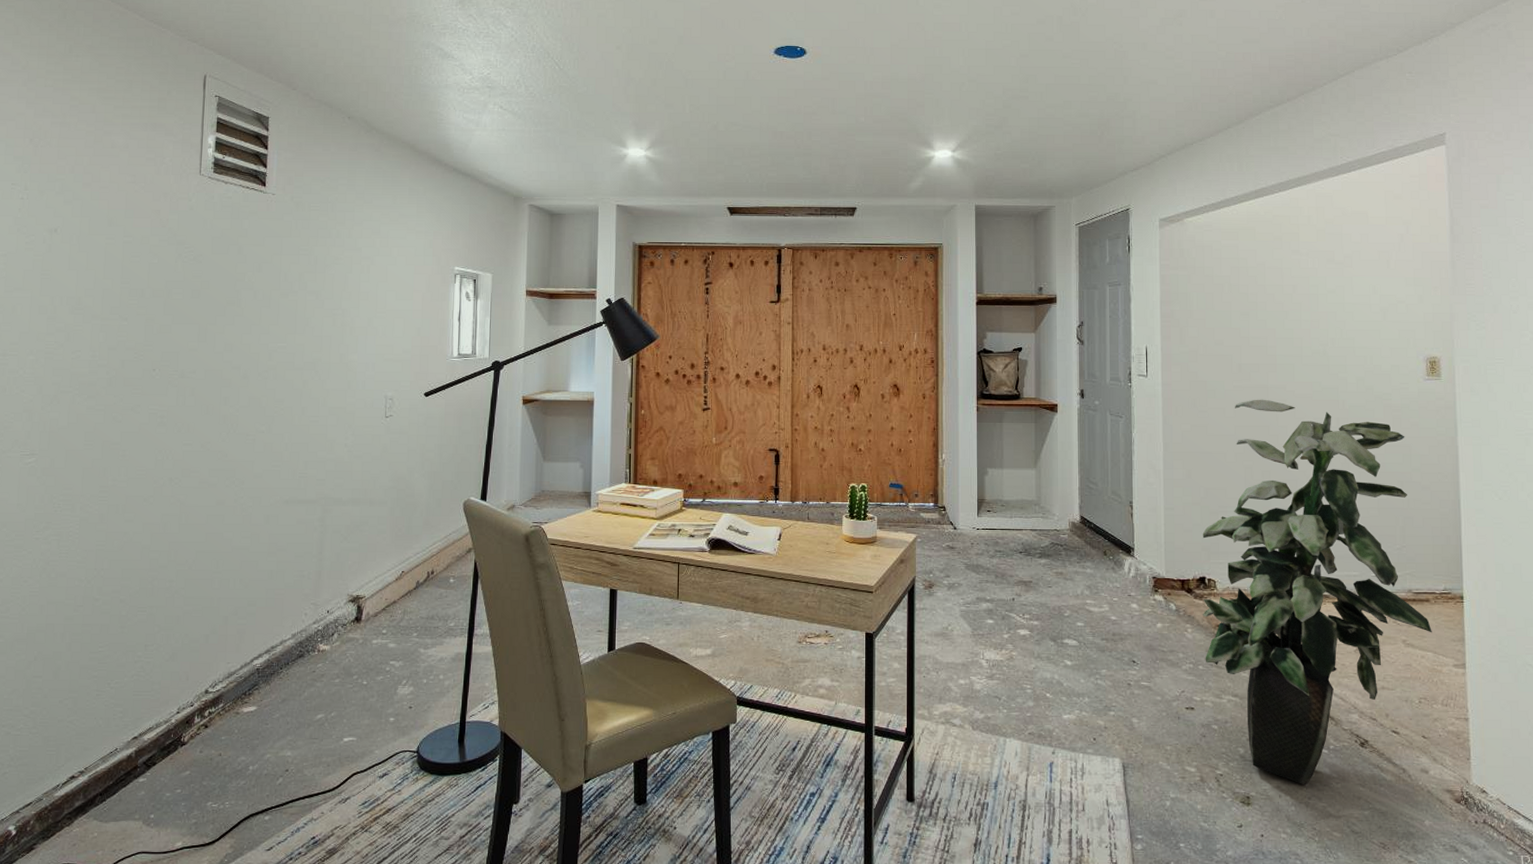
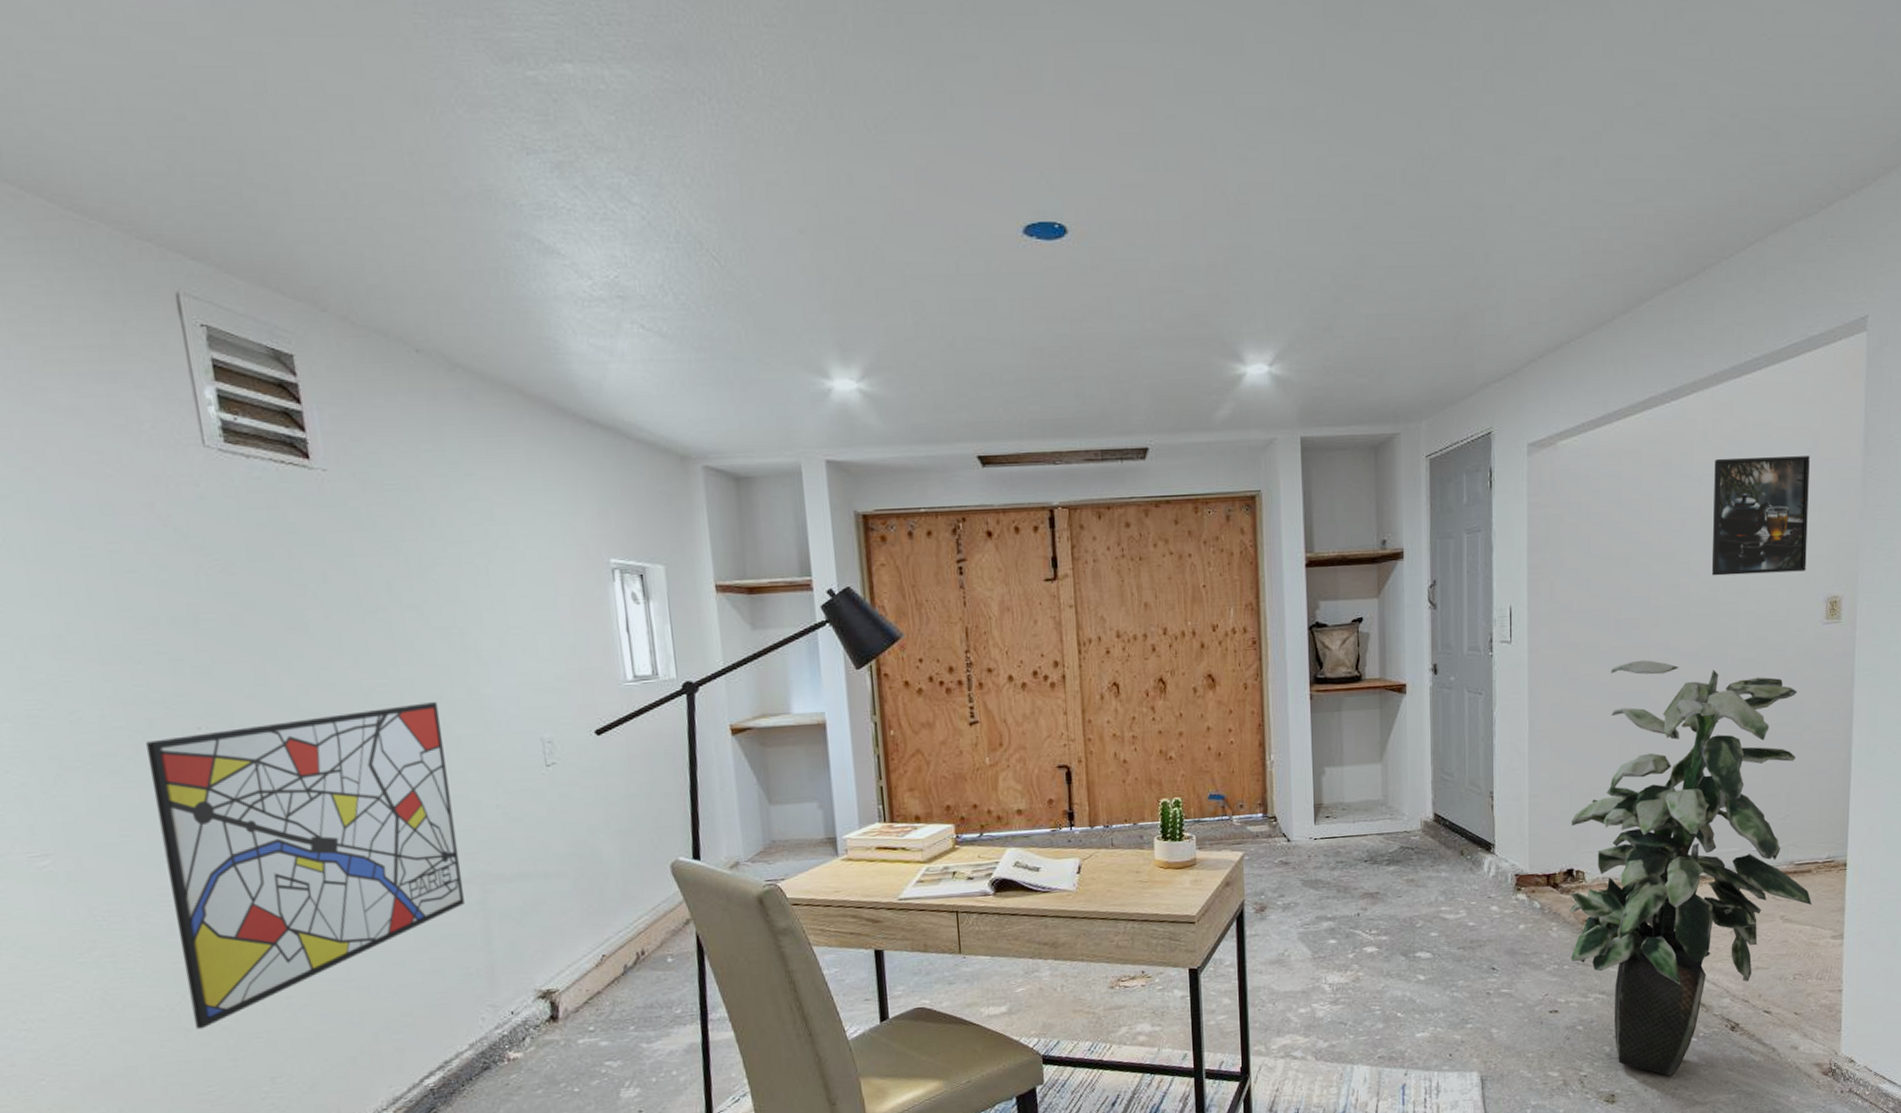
wall art: none [102,363,318,600] -> present [146,702,465,1029]
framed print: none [1319,238,1406,334] -> present [1711,456,1810,576]

